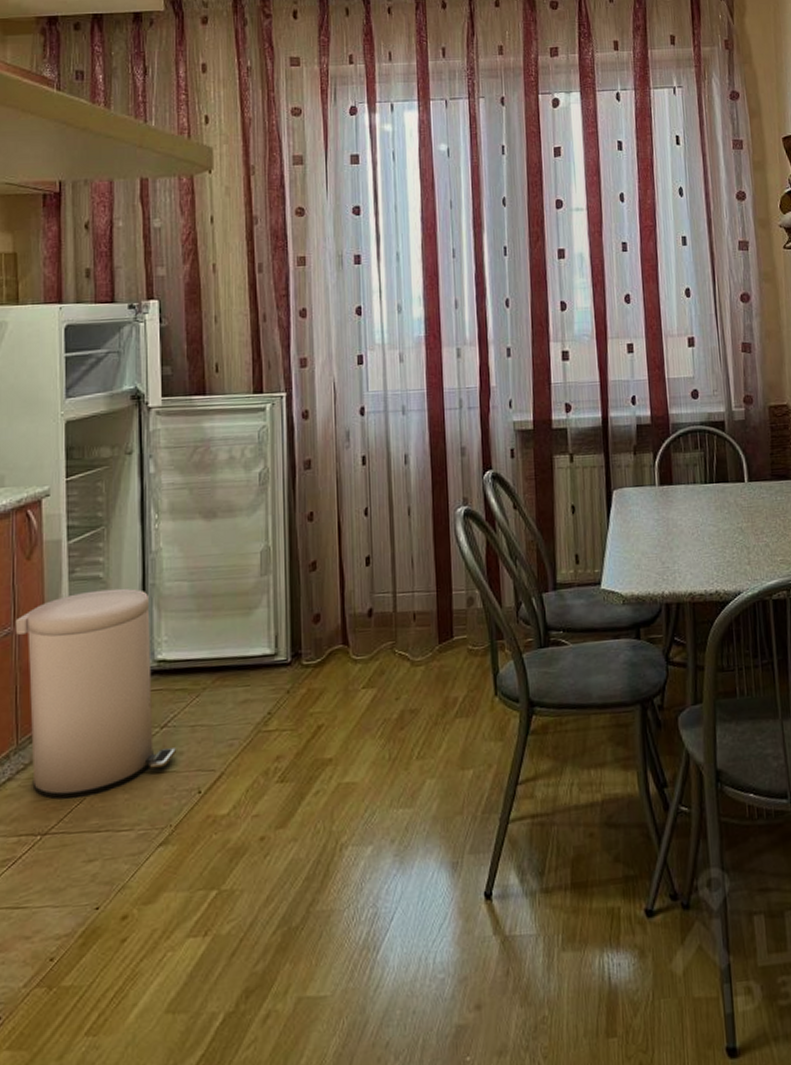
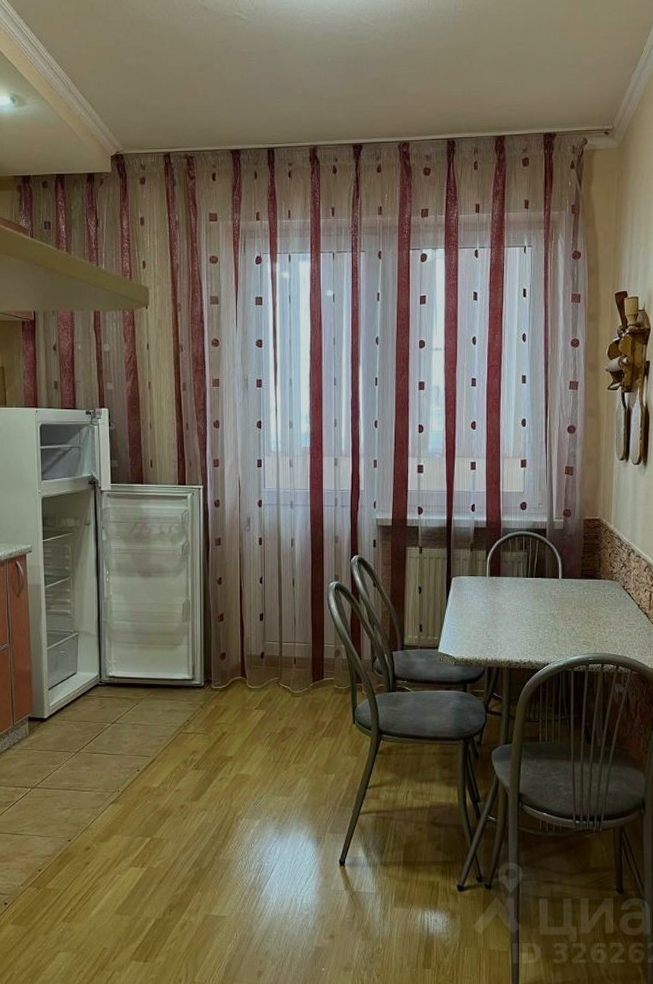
pedal bin: present [15,588,177,799] -> none [10,623,123,765]

